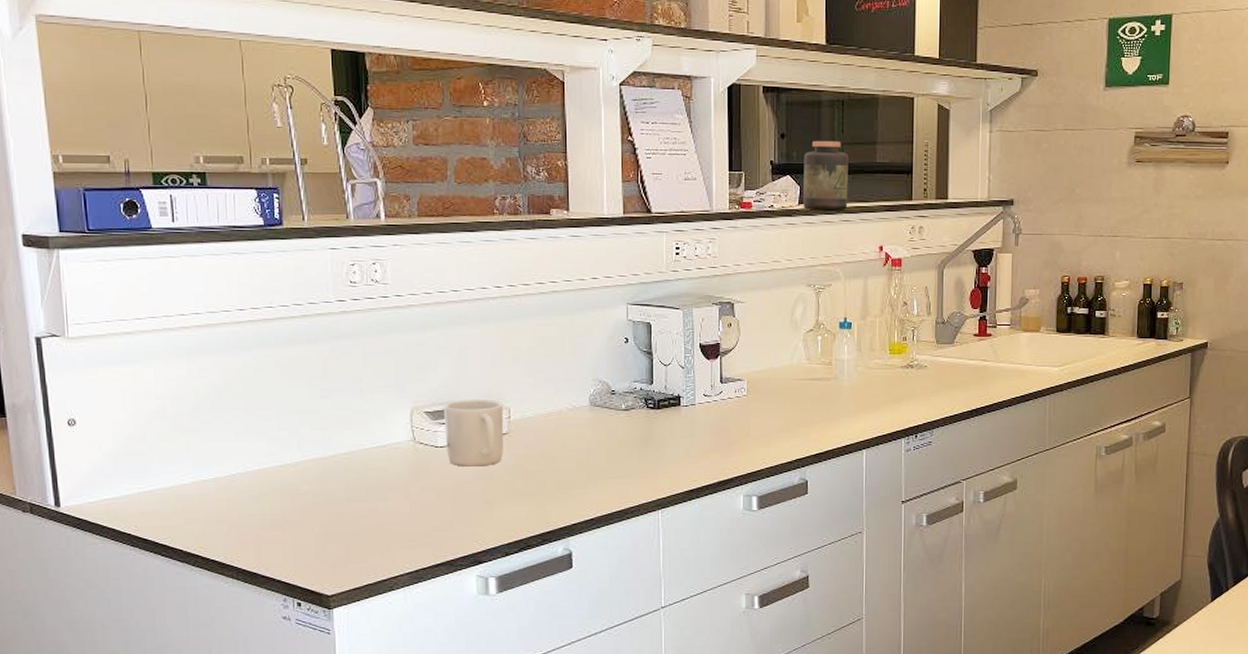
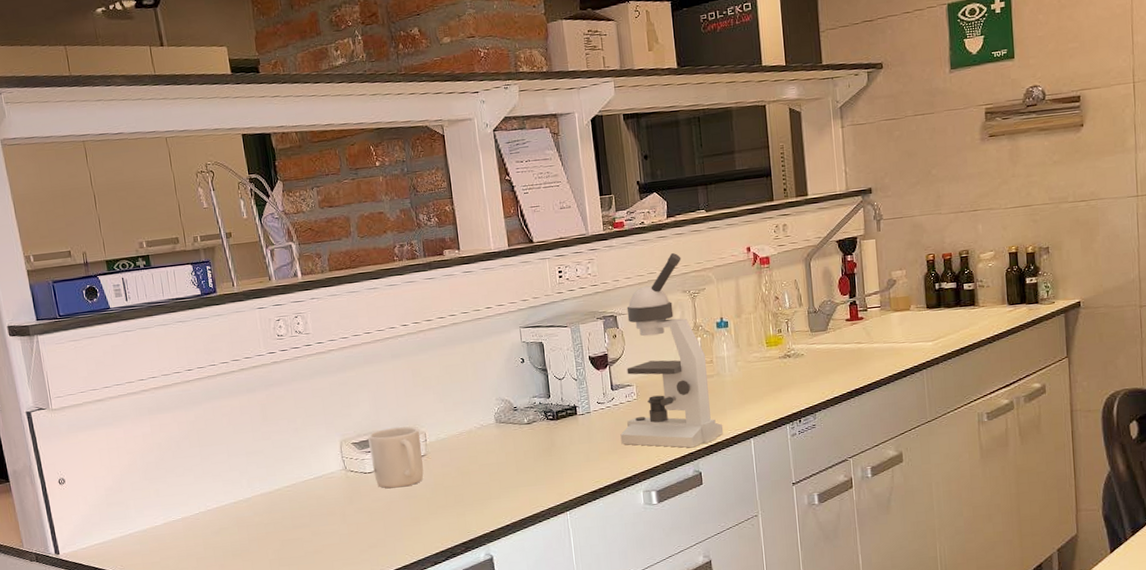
microscope: none [725,242,836,454] -> present [620,252,724,448]
jar: present [803,140,848,210] -> none [667,155,713,222]

